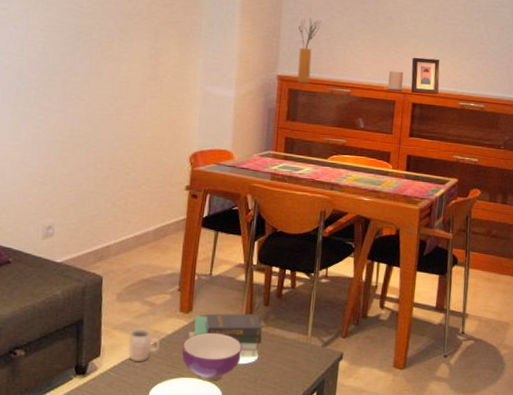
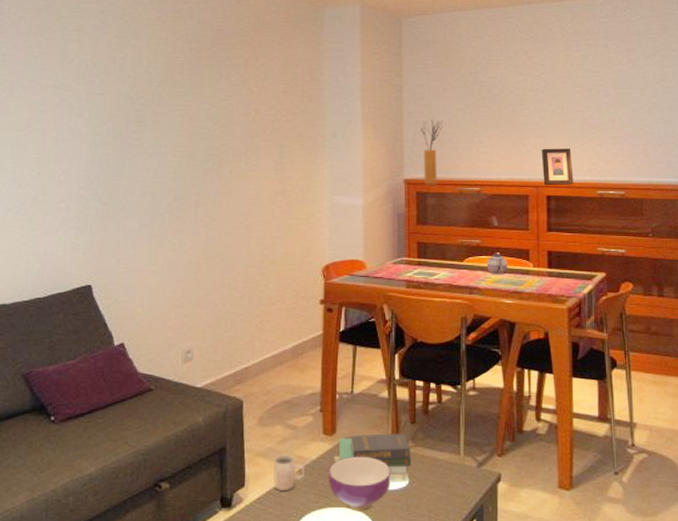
teapot: none [349,153,370,174] -> present [486,253,508,275]
candle: present [384,70,405,93] -> none [515,164,537,186]

